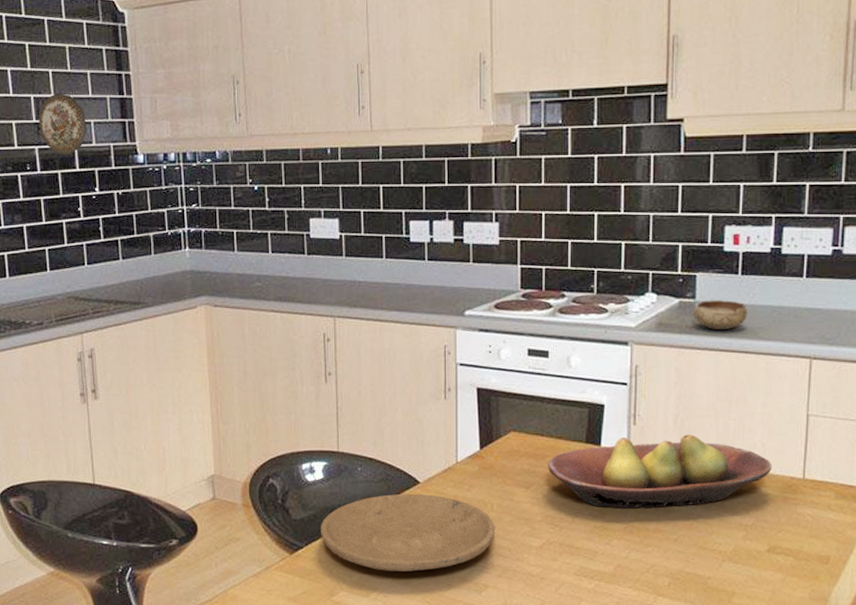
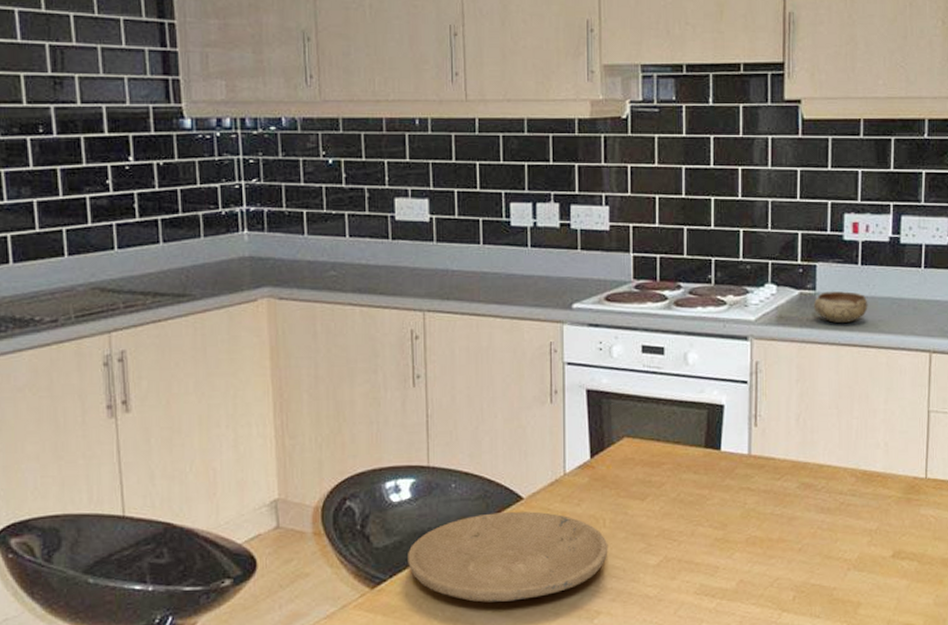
decorative plate: present [39,93,87,155] -> none [56,41,119,117]
fruit bowl: present [548,434,772,509] -> none [665,435,895,518]

